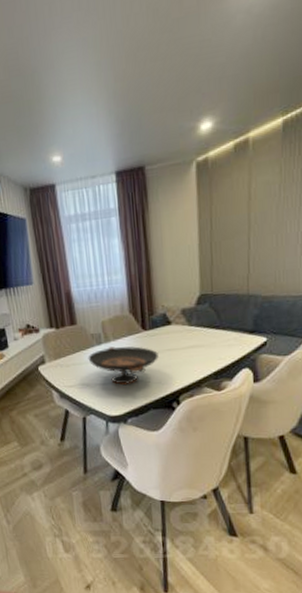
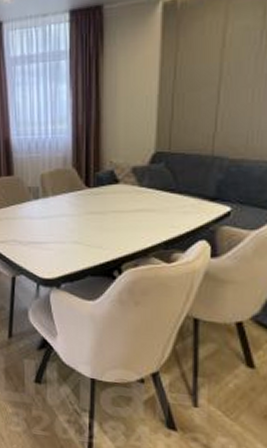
decorative bowl: present [88,346,159,385] -> none [23,203,101,246]

